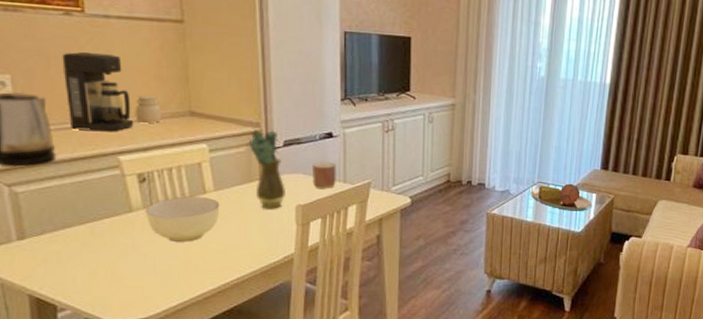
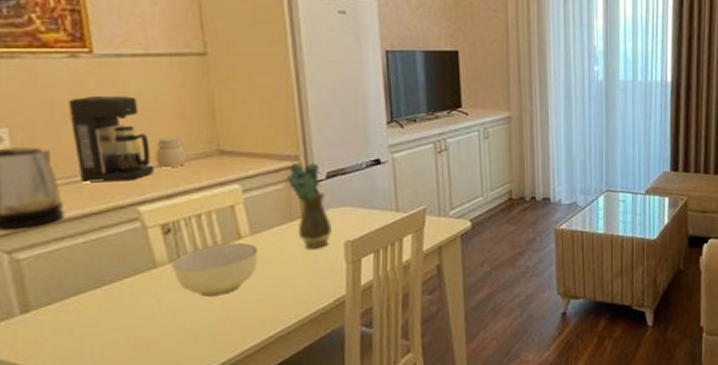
mug: present [312,162,336,190] -> none [360,191,388,222]
serving tray: present [530,183,593,211] -> none [599,188,666,218]

